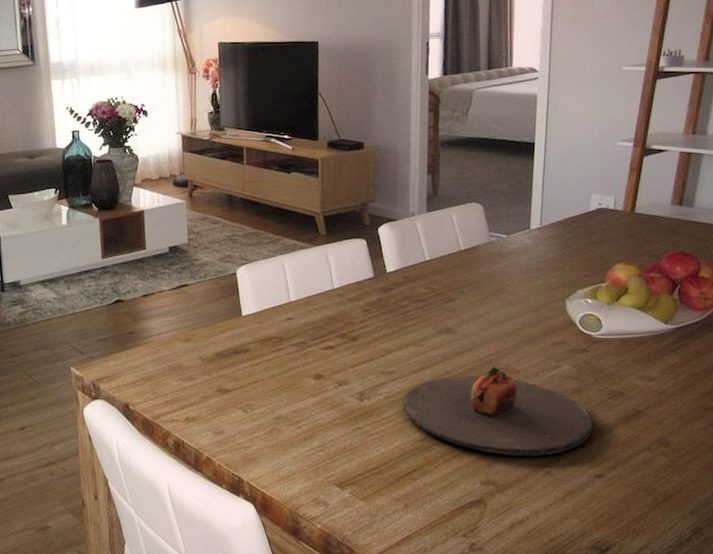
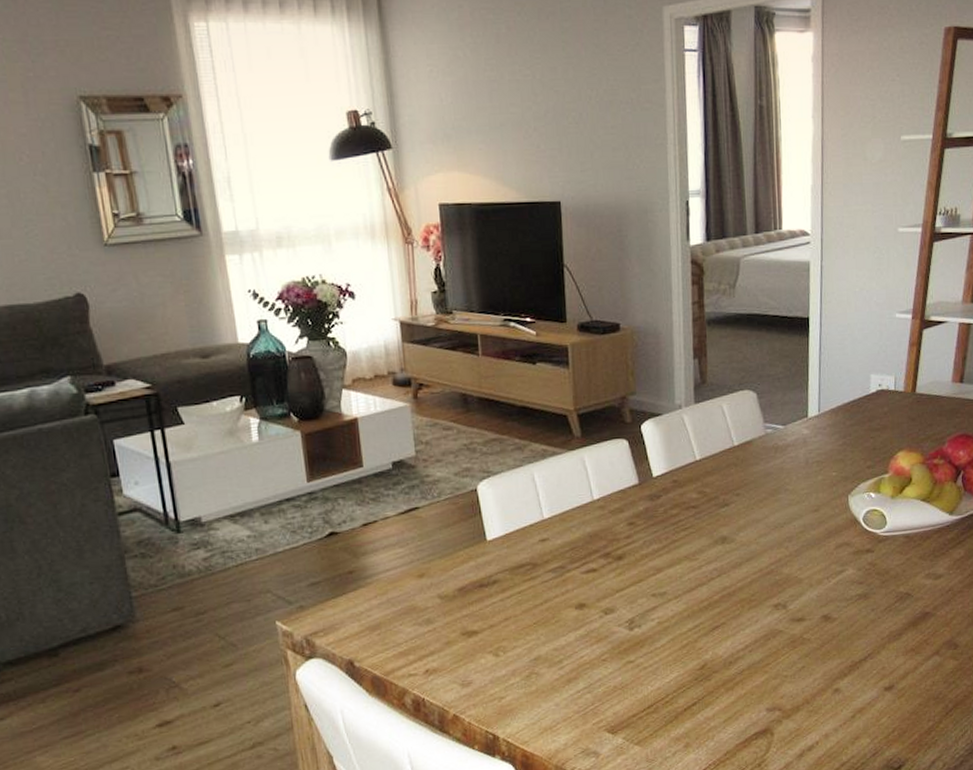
plate: present [402,366,592,457] -> none [677,576,880,677]

